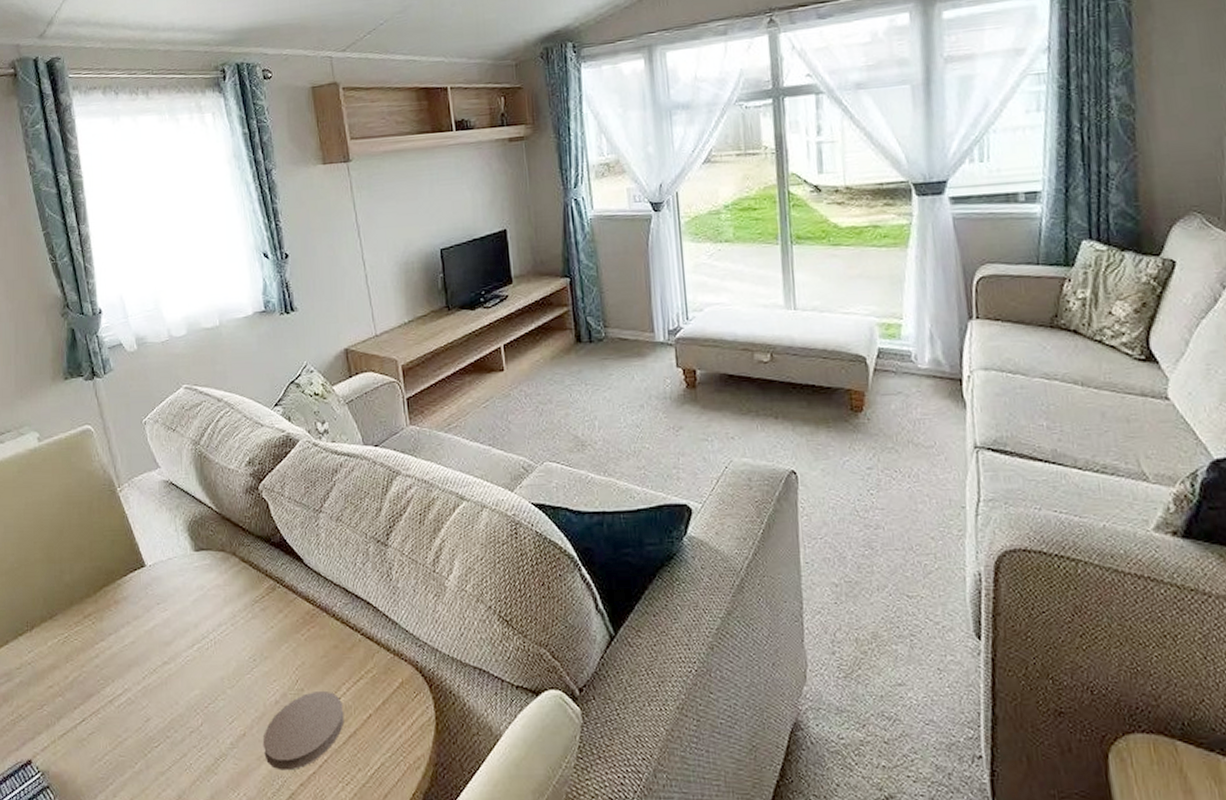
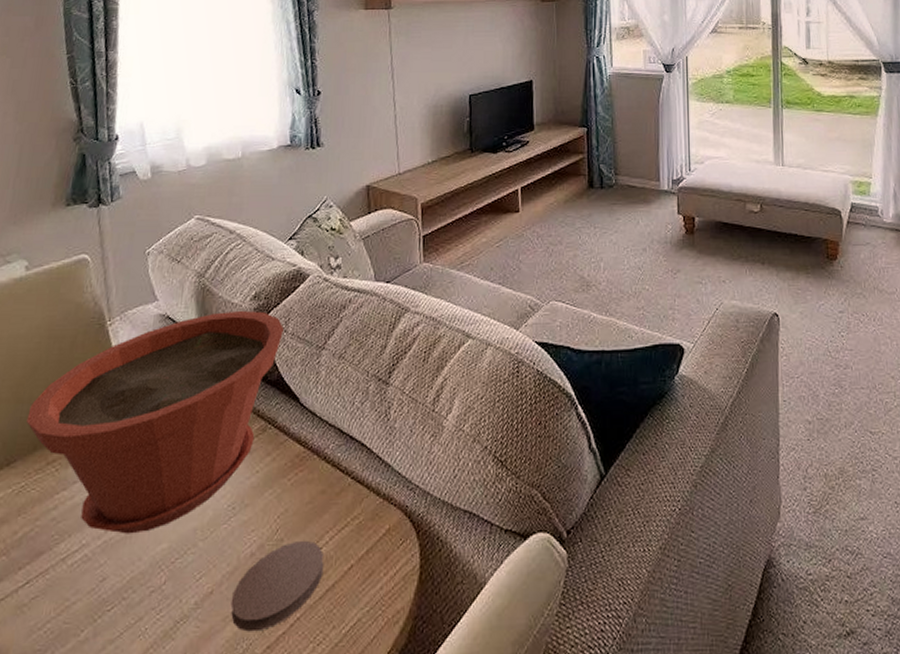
plant pot: none [61,475,281,681] -> present [27,310,285,534]

